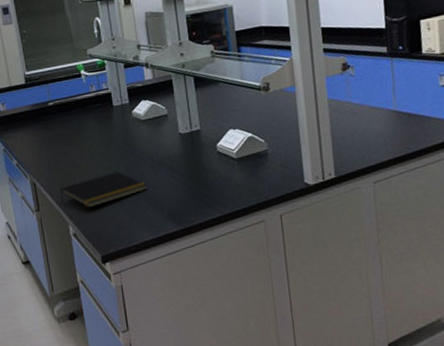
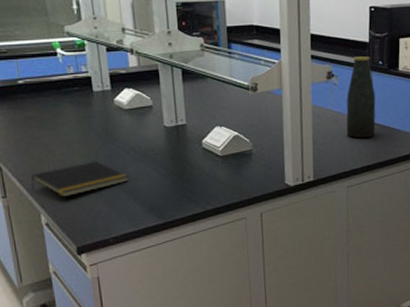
bottle: none [365,43,401,129] -> present [346,57,376,138]

